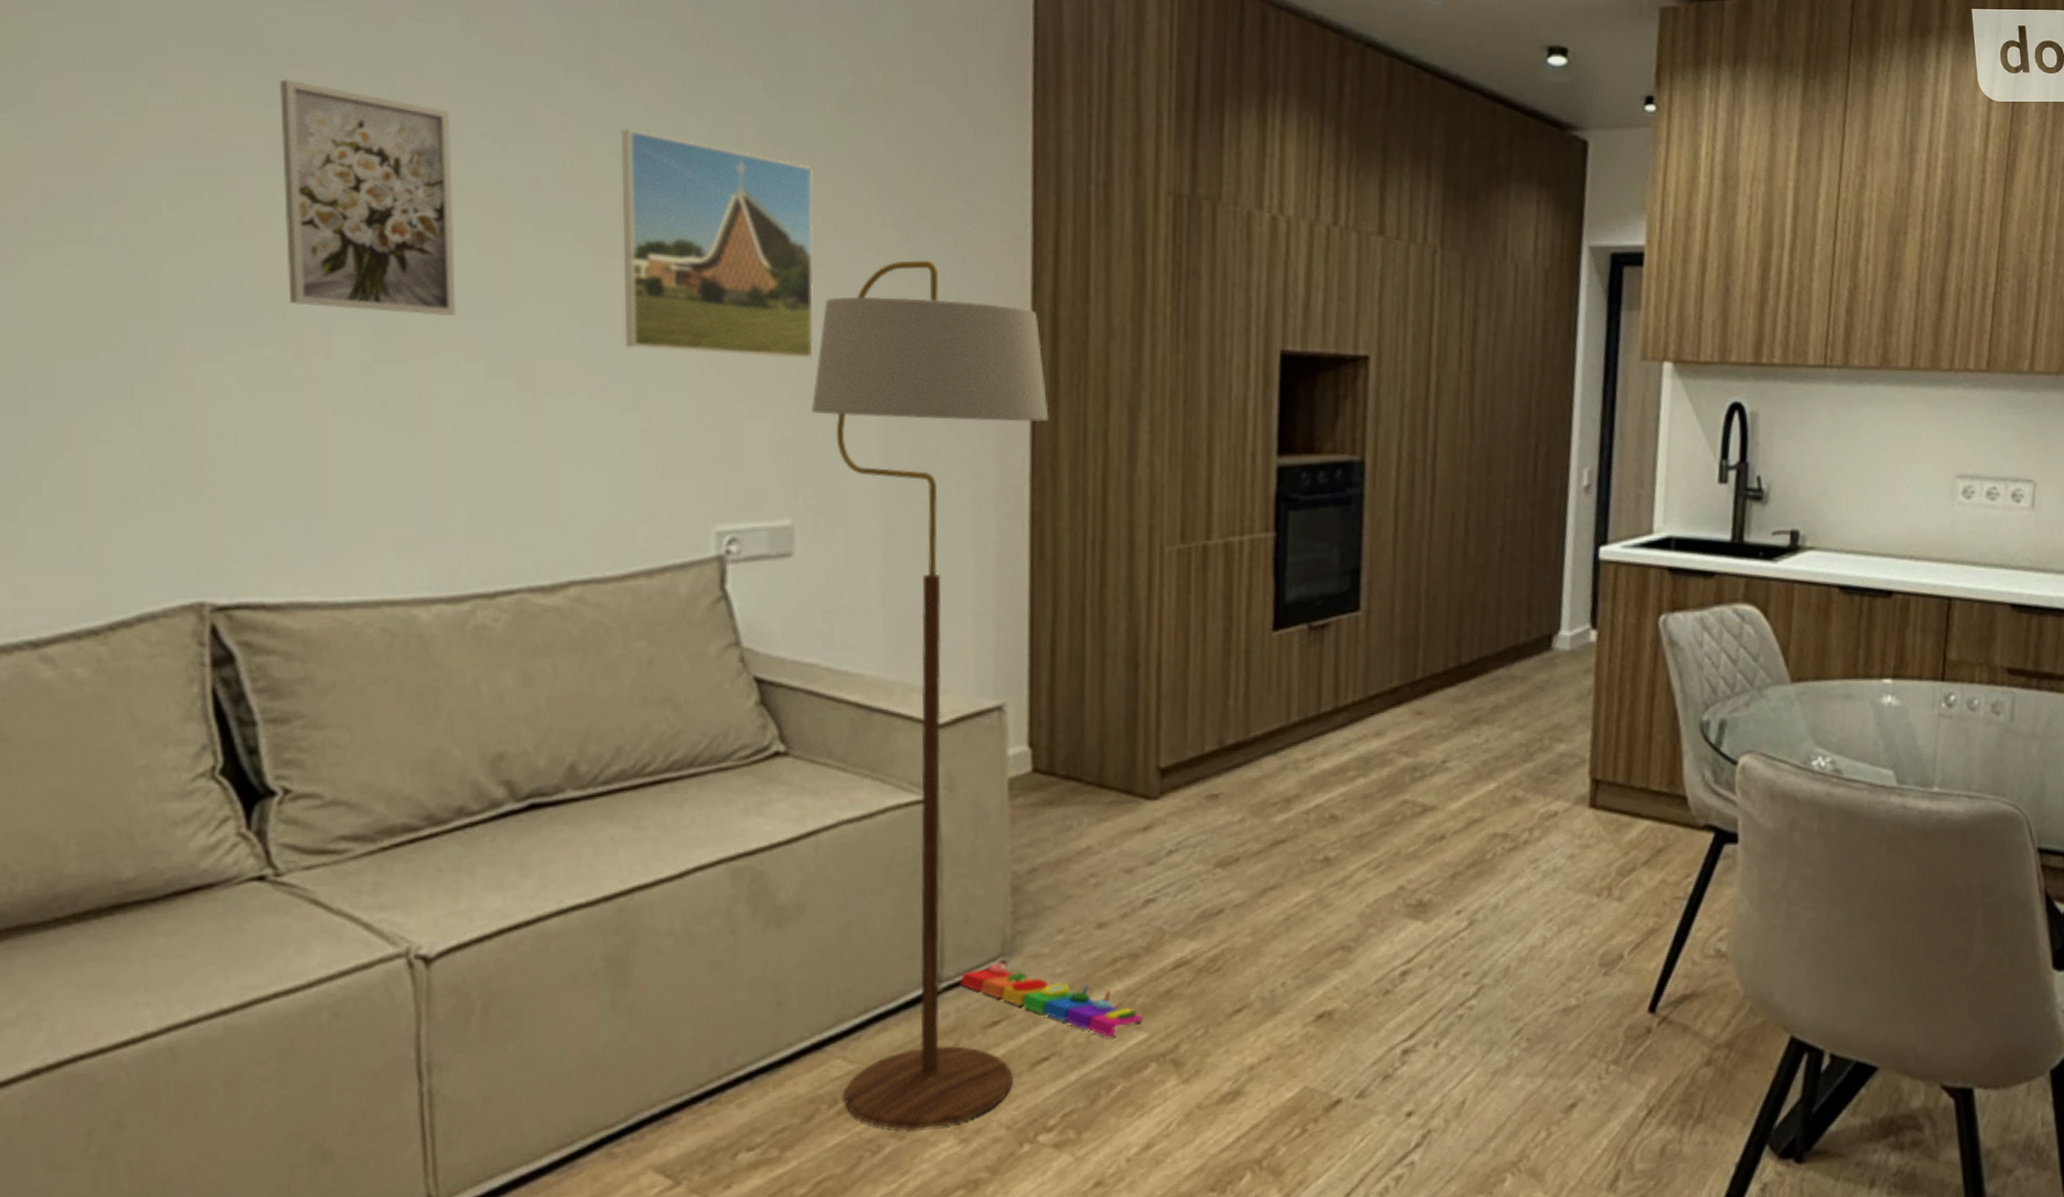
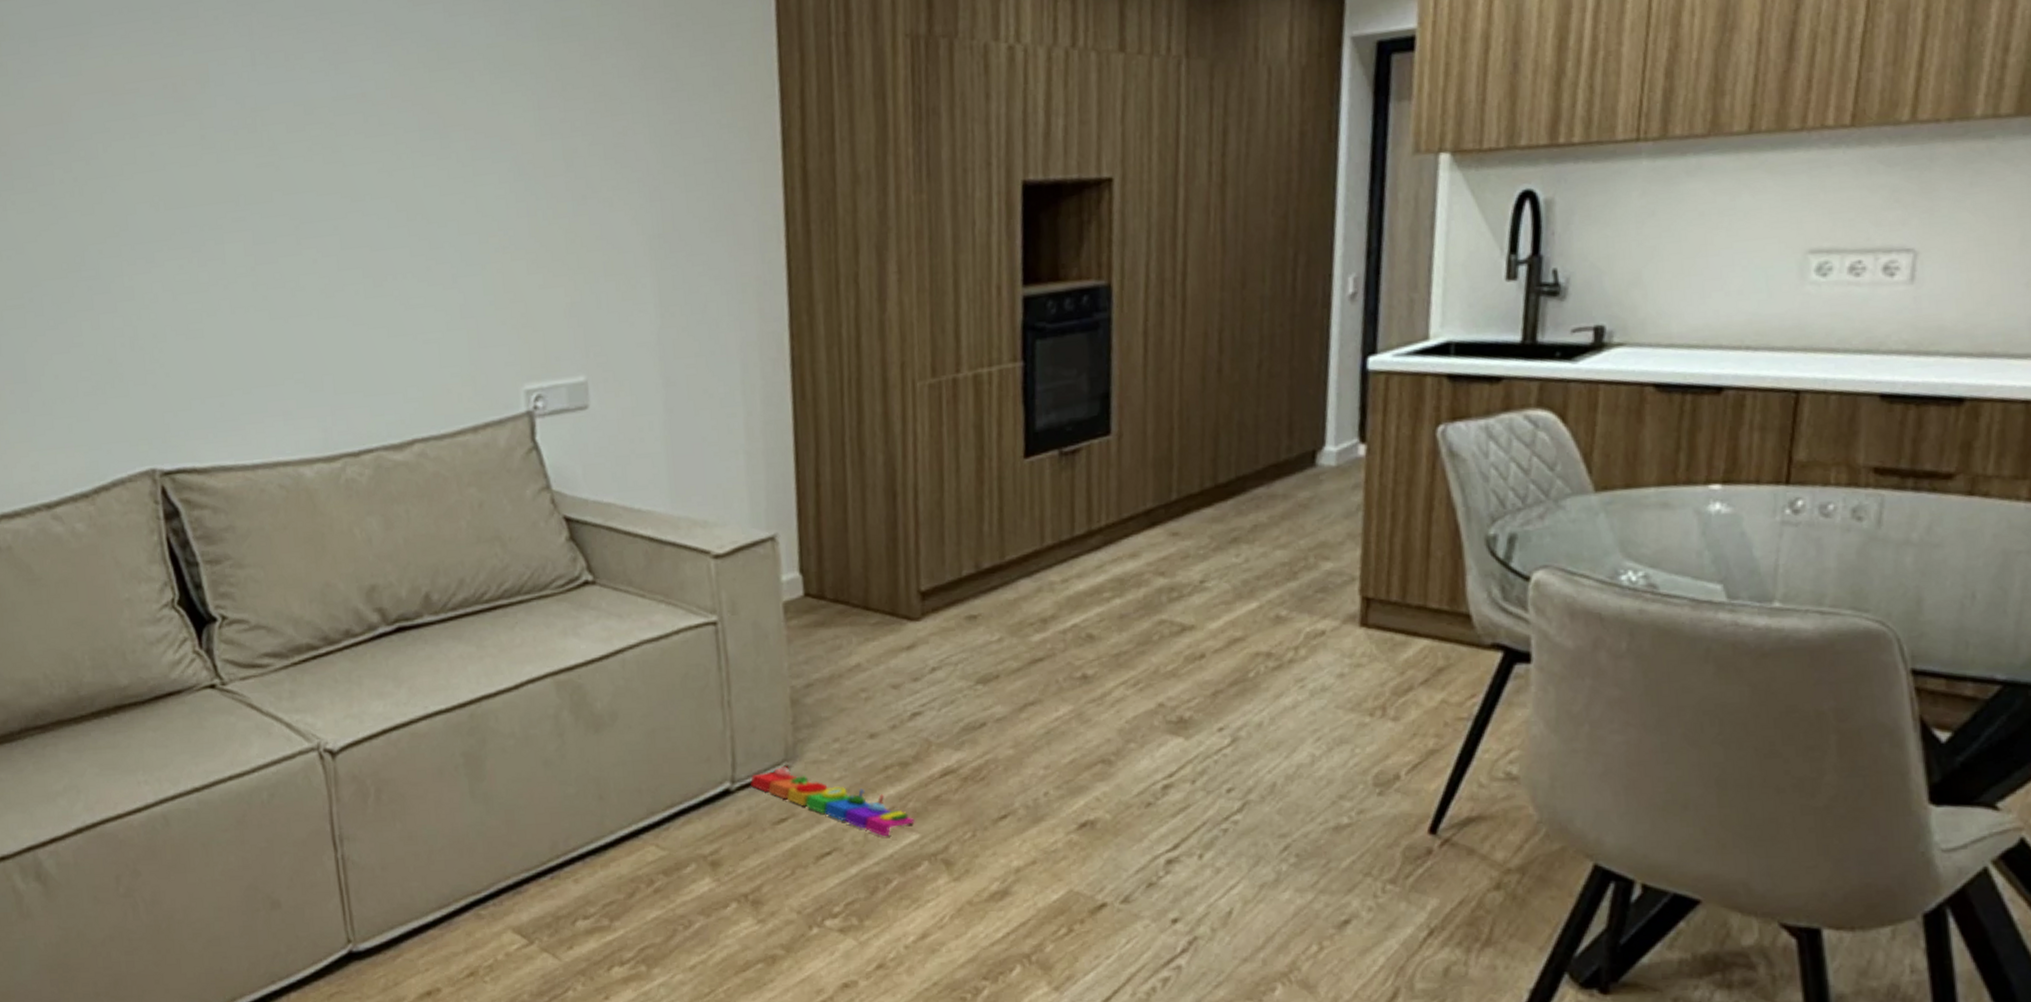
wall art: present [278,79,456,317] -> none [169,31,312,221]
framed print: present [621,129,815,359] -> none [426,37,595,234]
floor lamp: present [812,261,1049,1130] -> none [595,128,804,909]

